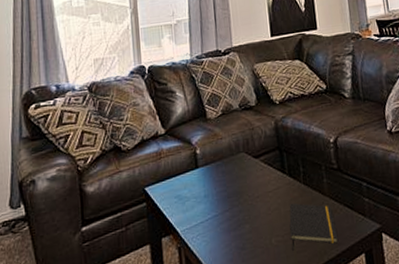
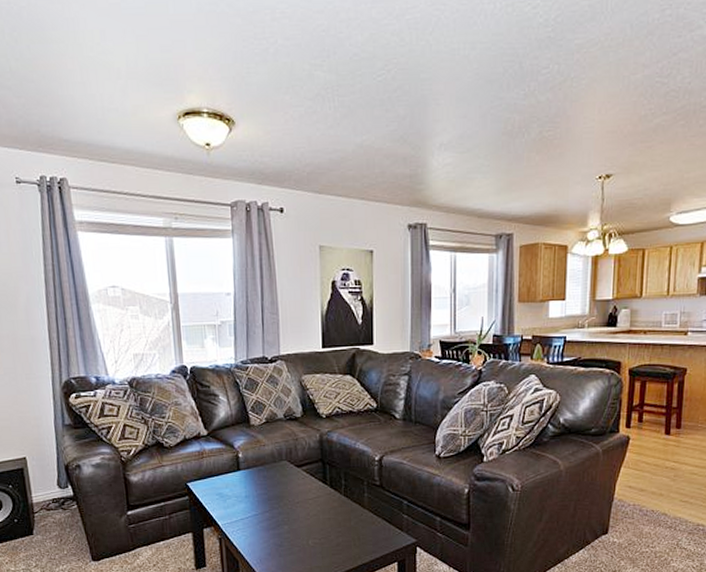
notepad: present [289,203,338,251] -> none [326,511,373,553]

